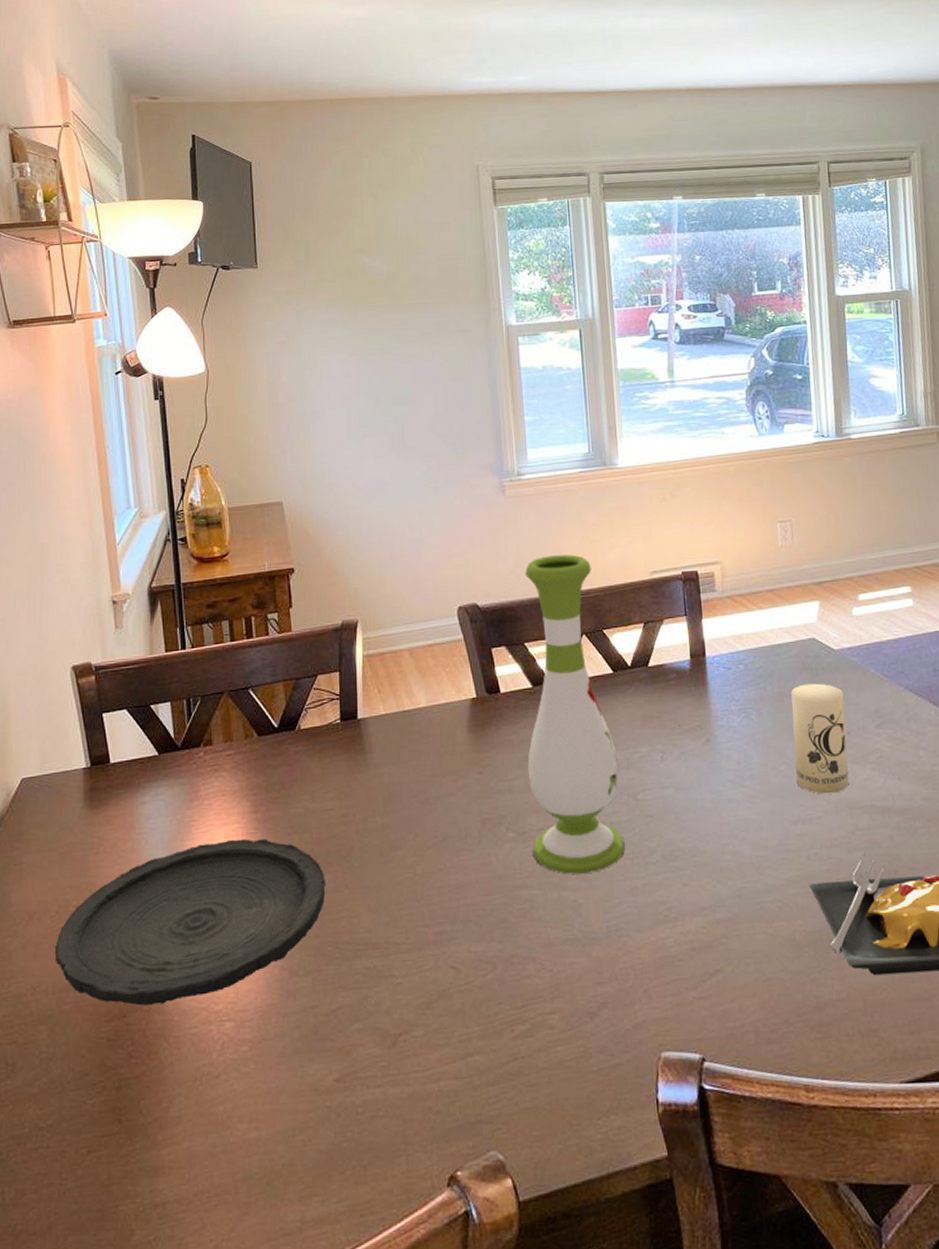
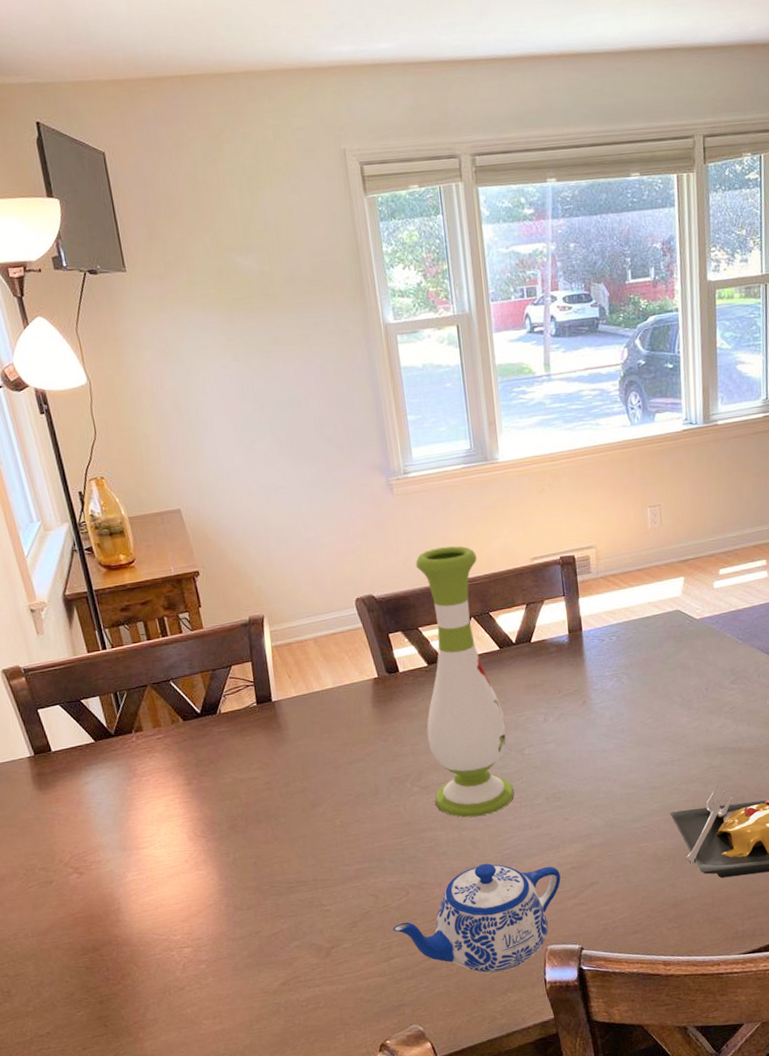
plate: present [54,838,326,1006] -> none [28,805,259,941]
teapot: none [474,935,678,1085] -> present [392,863,561,973]
candle: present [791,683,849,794] -> none [657,648,706,741]

